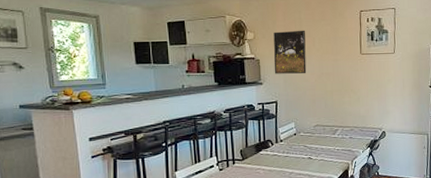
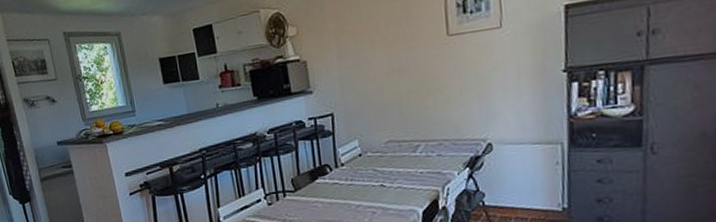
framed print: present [273,30,307,74] -> none [322,12,371,78]

